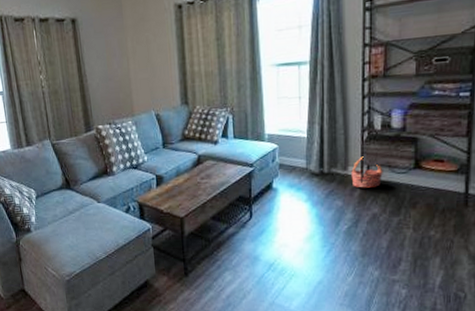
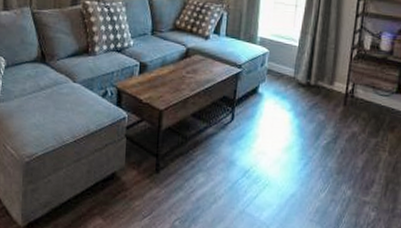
basket: present [351,156,383,188] -> none [336,74,367,106]

